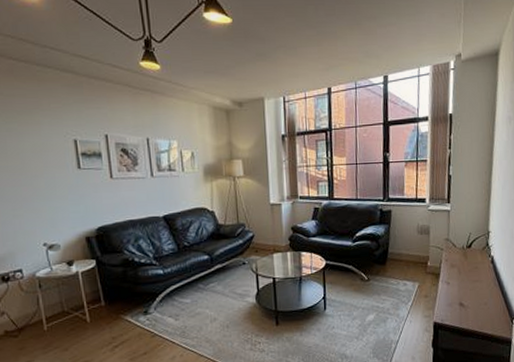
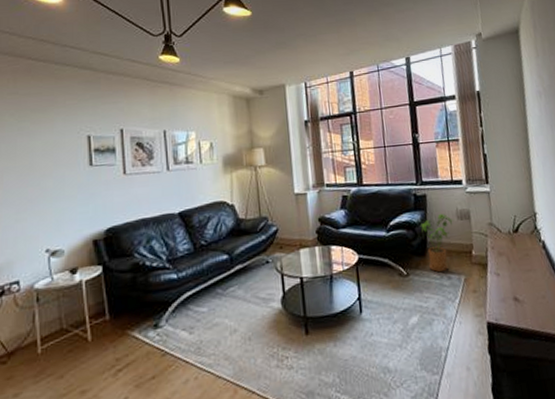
house plant: none [384,227,413,279] -> present [421,213,453,273]

